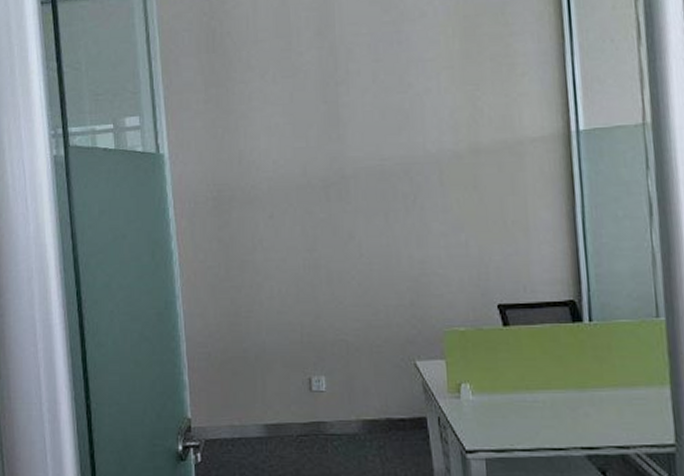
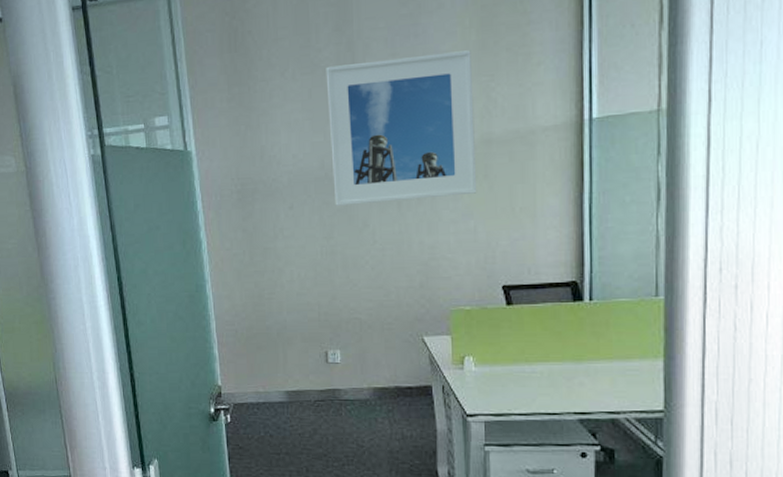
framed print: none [308,59,467,216] -> present [326,50,477,206]

